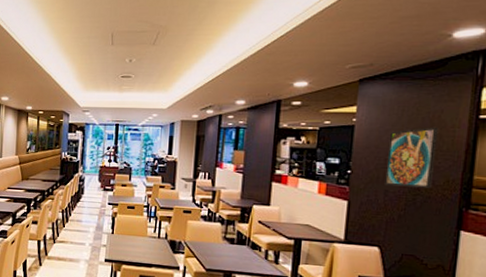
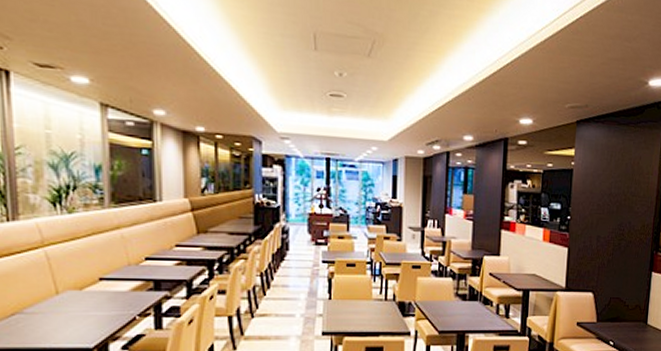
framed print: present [385,127,439,188] -> none [597,173,638,233]

